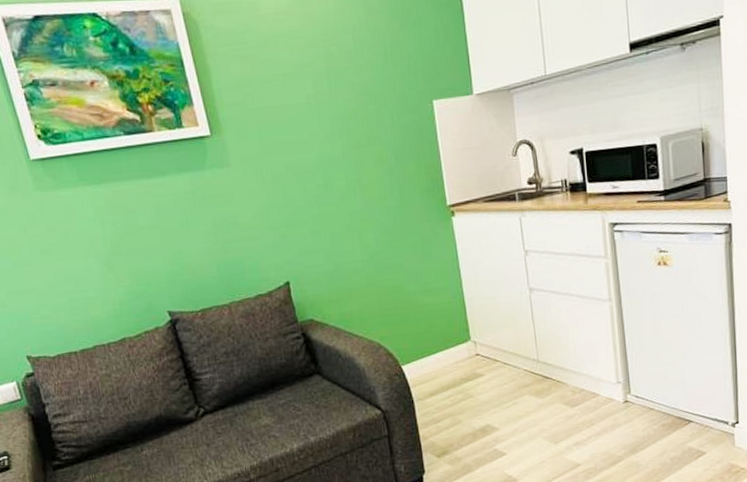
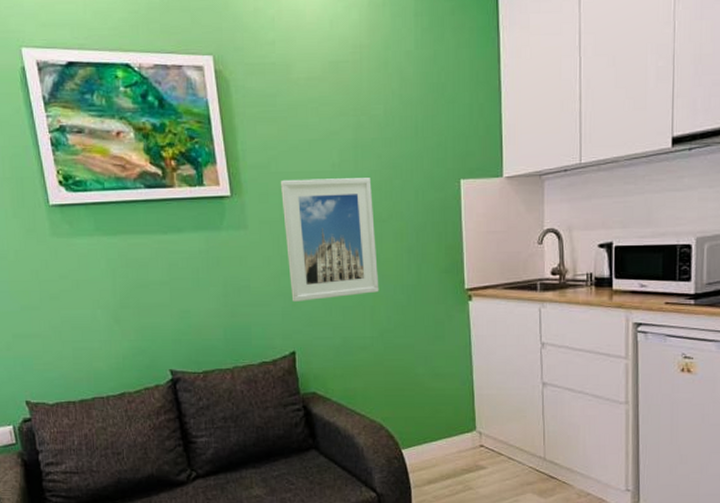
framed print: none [259,106,365,233] -> present [281,178,379,302]

